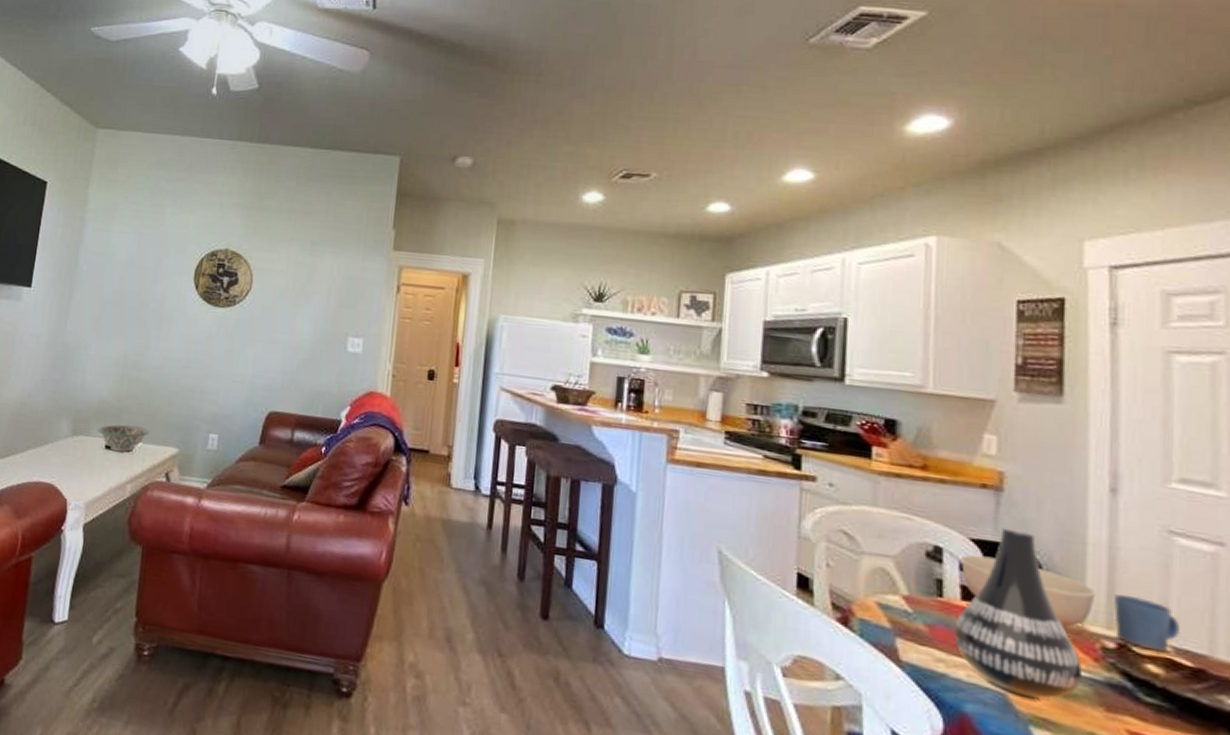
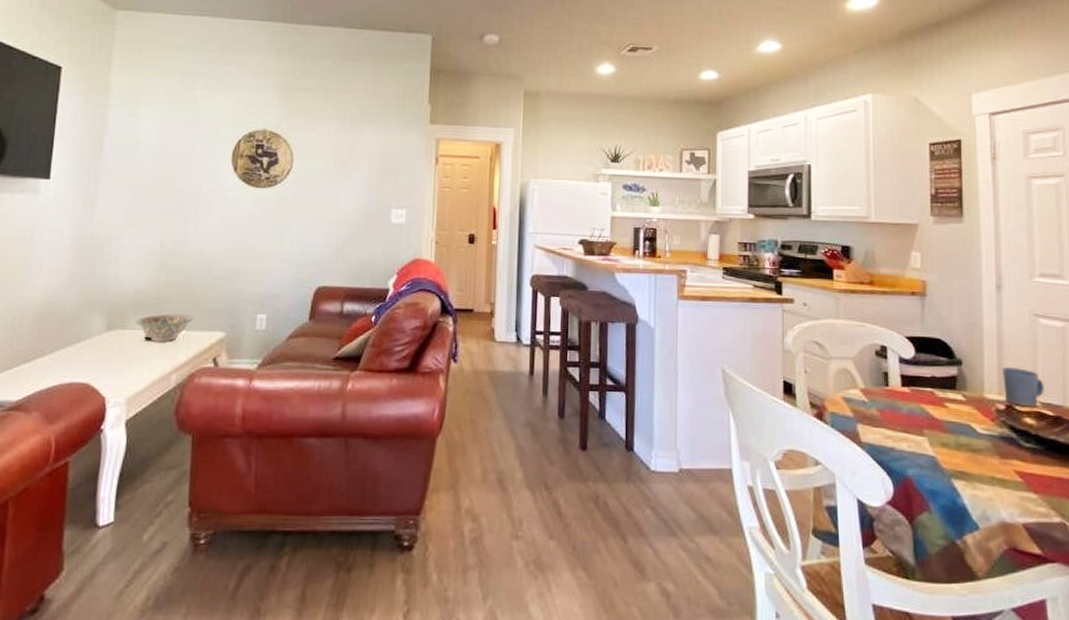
vase: present [954,526,1082,700] -> none [898,324,984,458]
bowl: present [961,554,1096,628] -> none [900,349,991,399]

